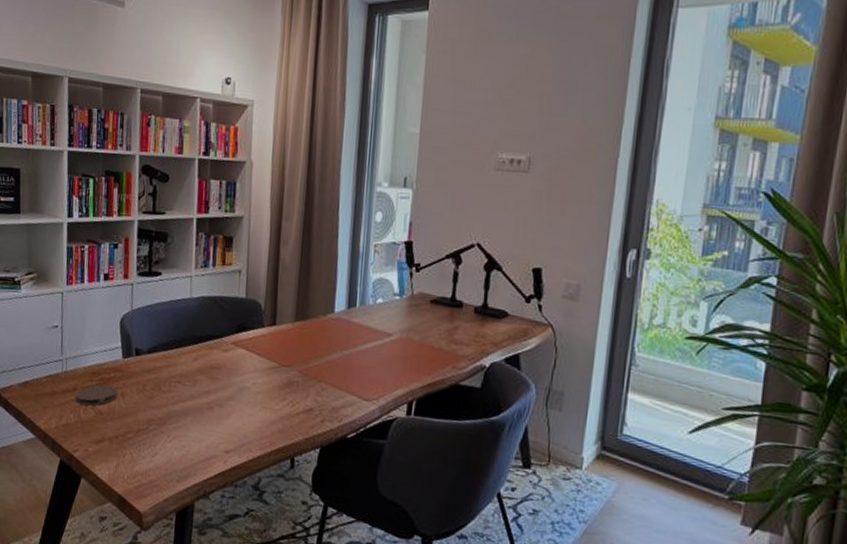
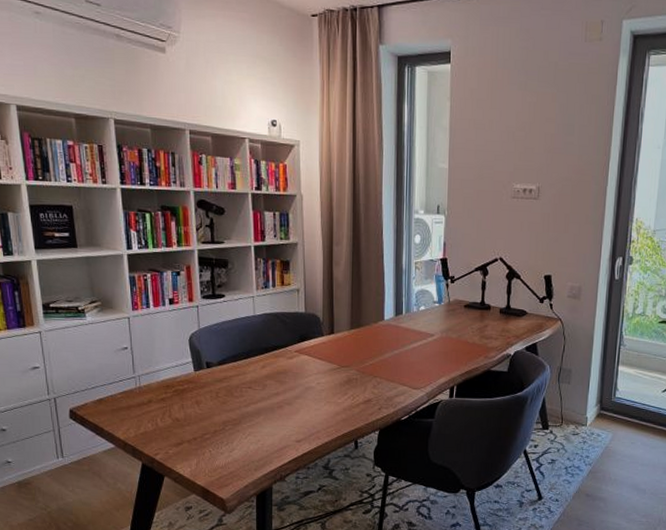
coaster: present [75,384,117,406] -> none [151,395,192,415]

